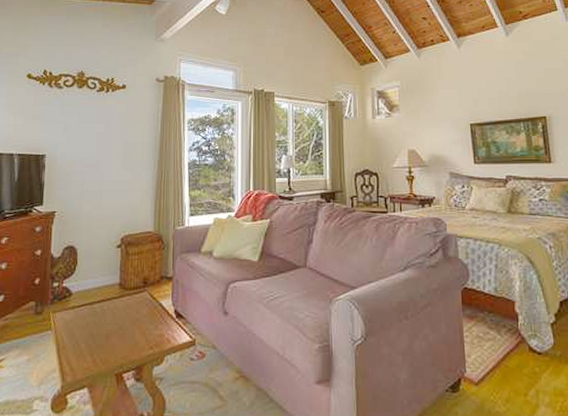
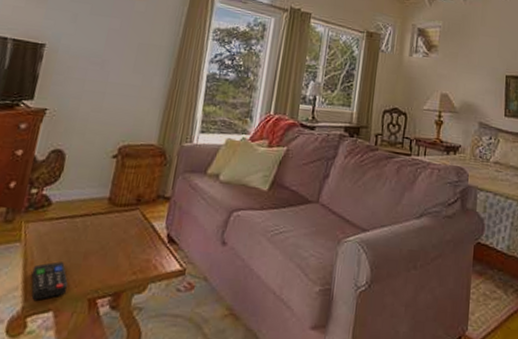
remote control: none [65,344,96,379] -> present [31,261,68,300]

